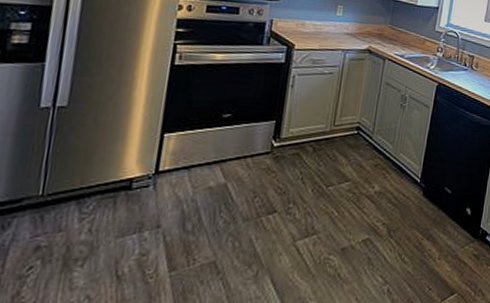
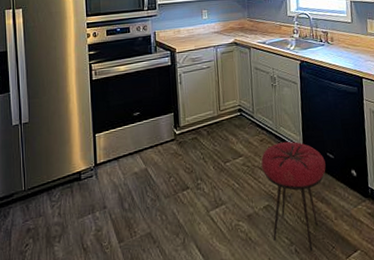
stool: none [365,169,442,292] -> present [261,141,326,251]

